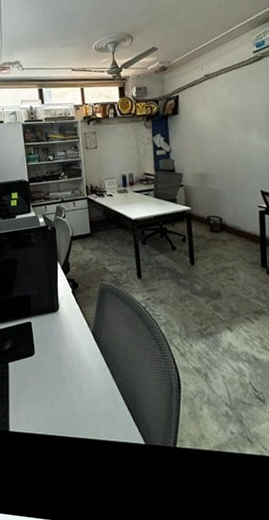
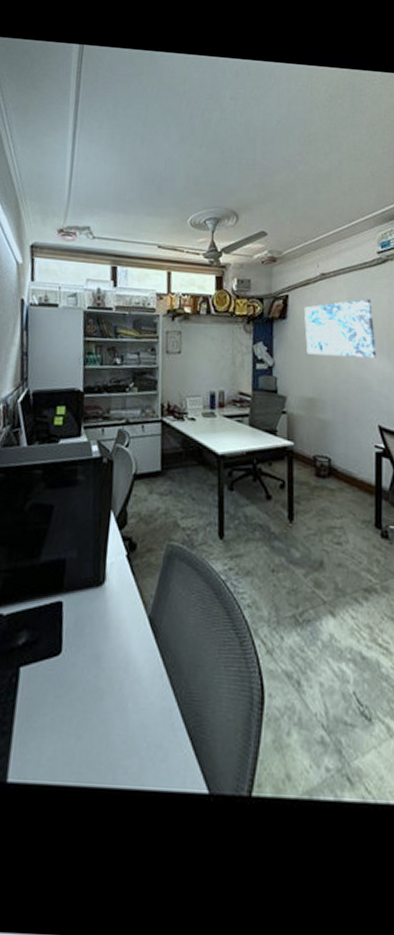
wall art: none [193,91,257,140] -> present [304,298,377,358]

